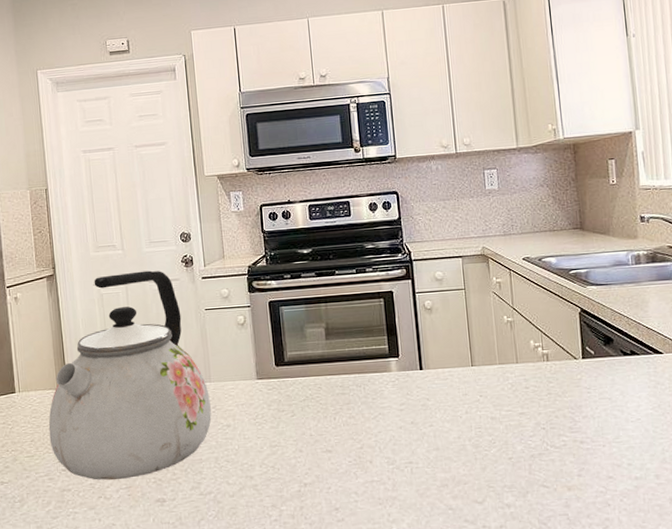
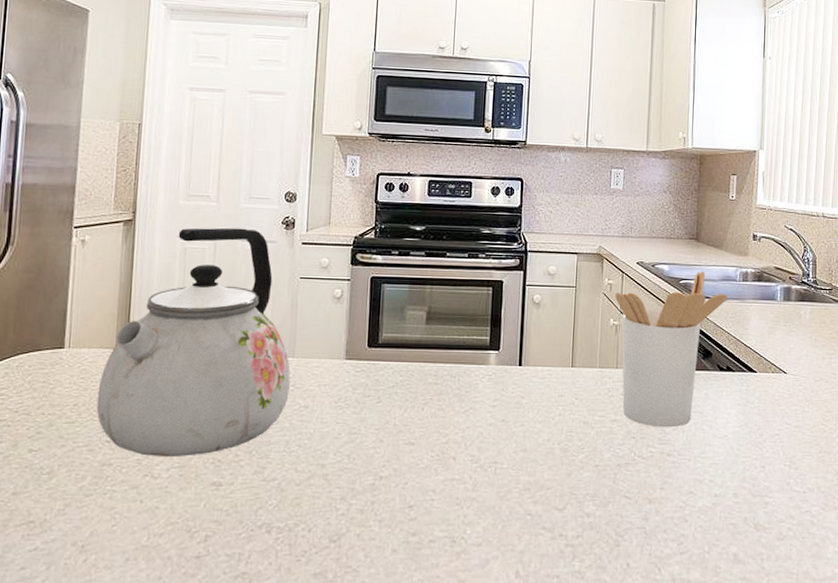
utensil holder: none [505,259,622,417] -> present [615,271,728,428]

